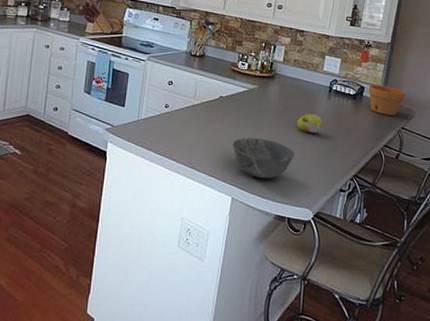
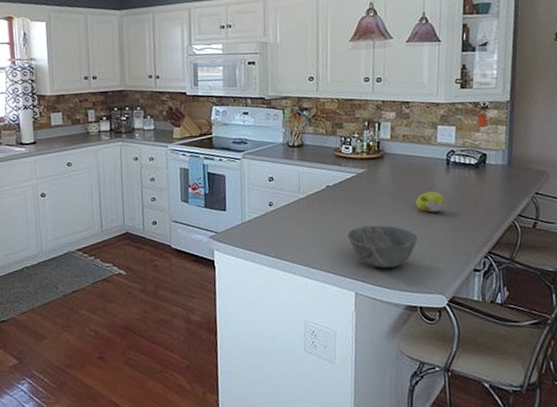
flower pot: present [368,85,405,115] -> none [491,149,535,182]

